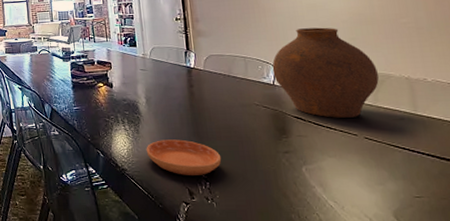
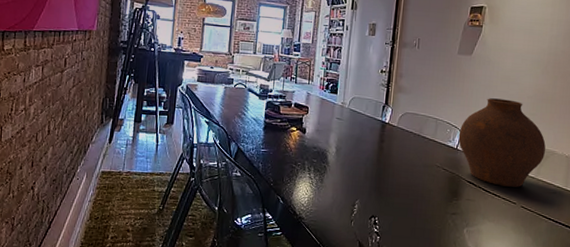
saucer: present [146,139,222,175] -> none [326,191,396,229]

